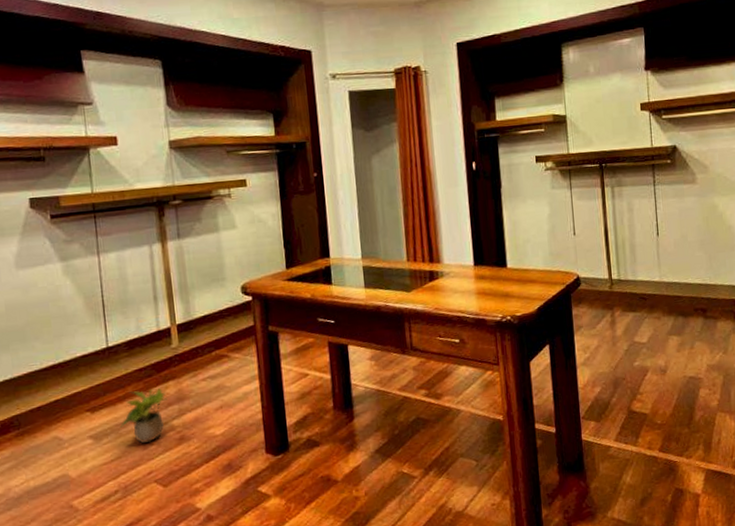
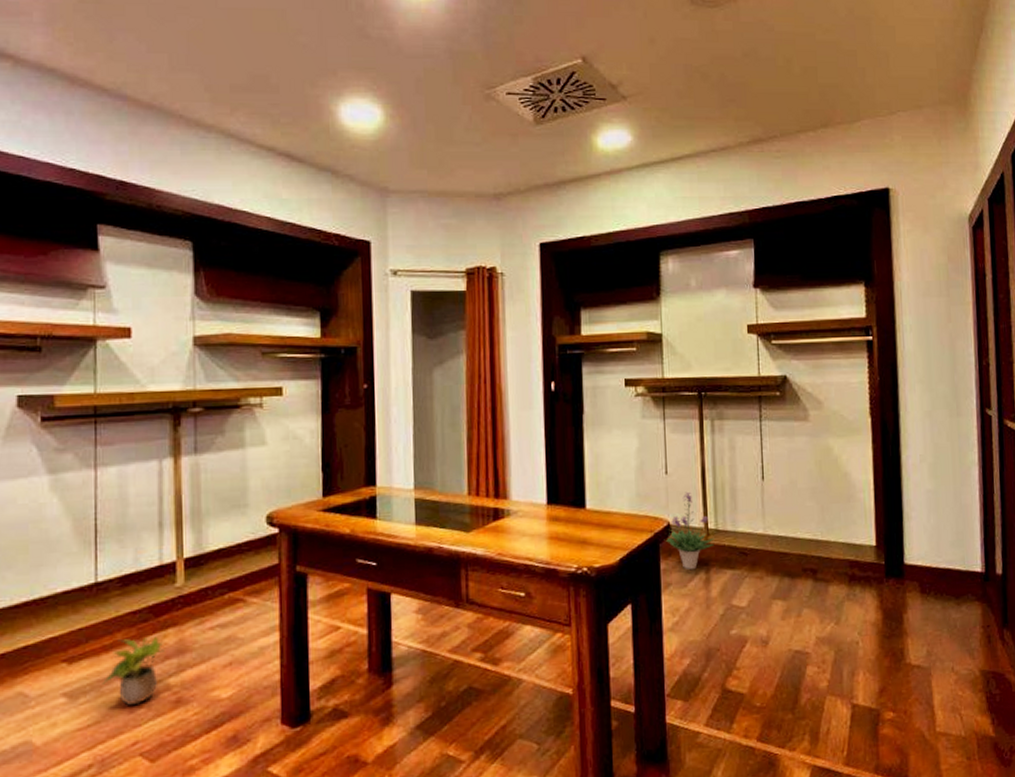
potted plant: none [576,249,618,314] -> present [666,491,715,569]

